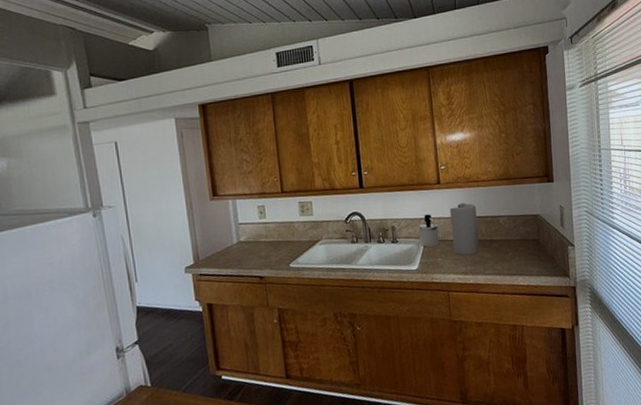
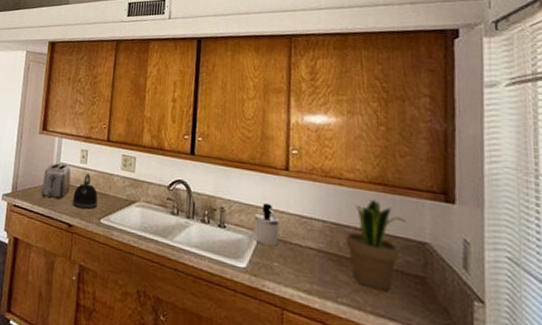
toaster: none [224,223,254,260] -> present [41,163,71,200]
kettle: none [258,226,284,261] -> present [72,173,98,210]
paper towel holder: present [449,202,480,256] -> none [296,200,334,271]
potted plant: none [486,192,525,258] -> present [346,199,408,292]

